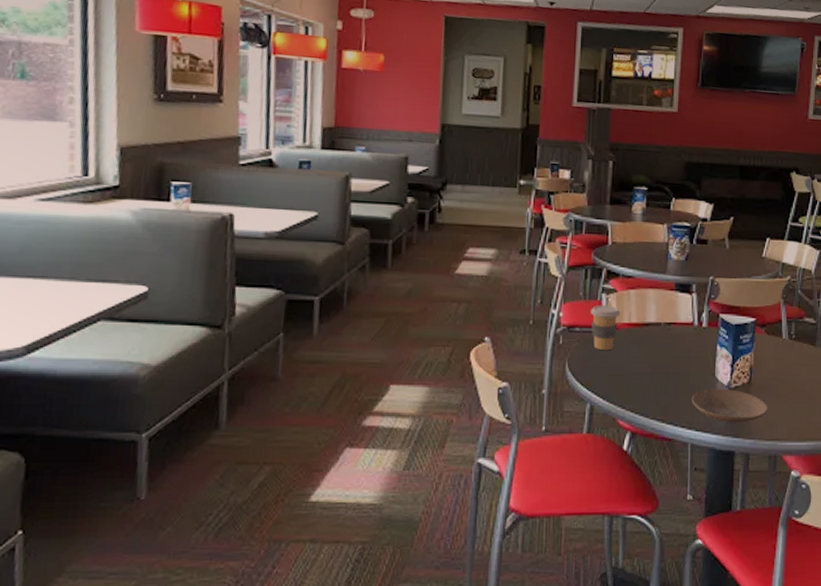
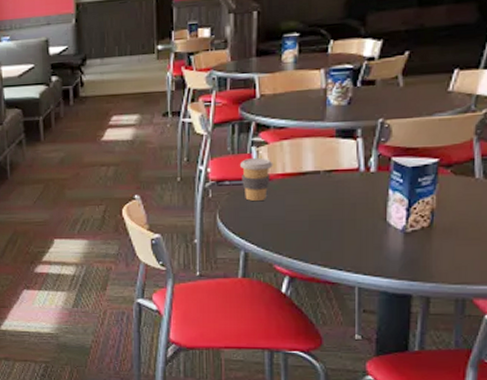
plate: present [691,388,768,423] -> none [358,233,455,267]

